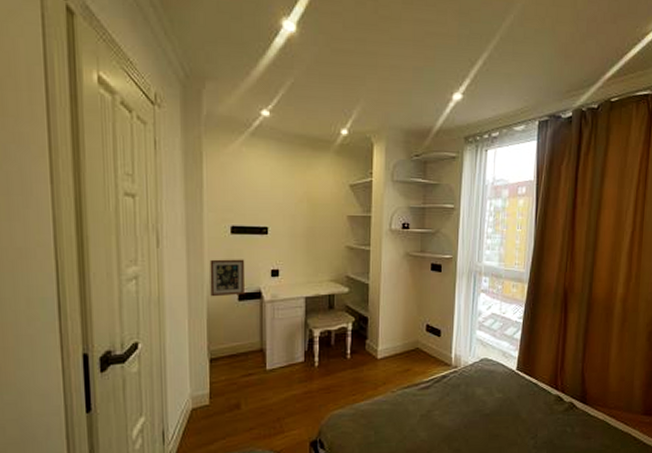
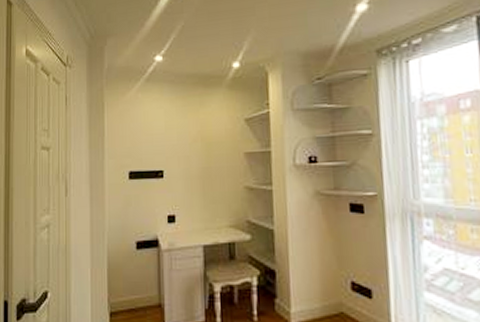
picture frame: present [210,259,245,297] -> none [110,205,143,245]

